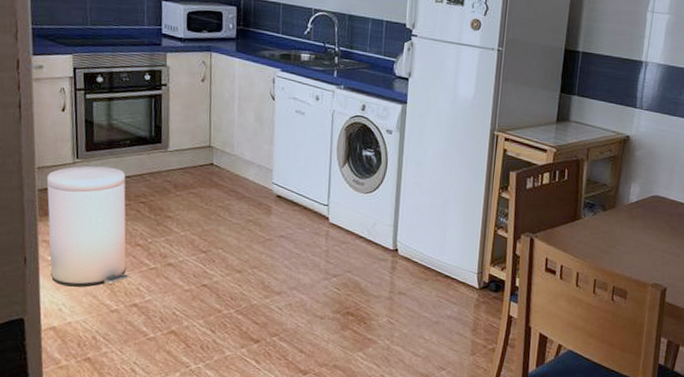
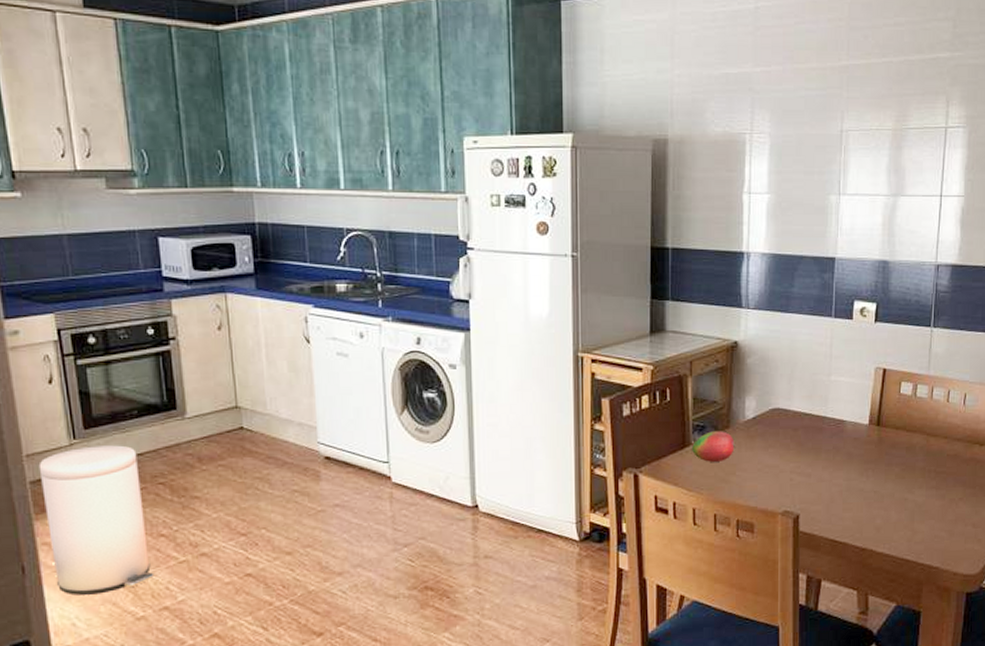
fruit: none [581,209,619,236] -> present [692,431,736,462]

